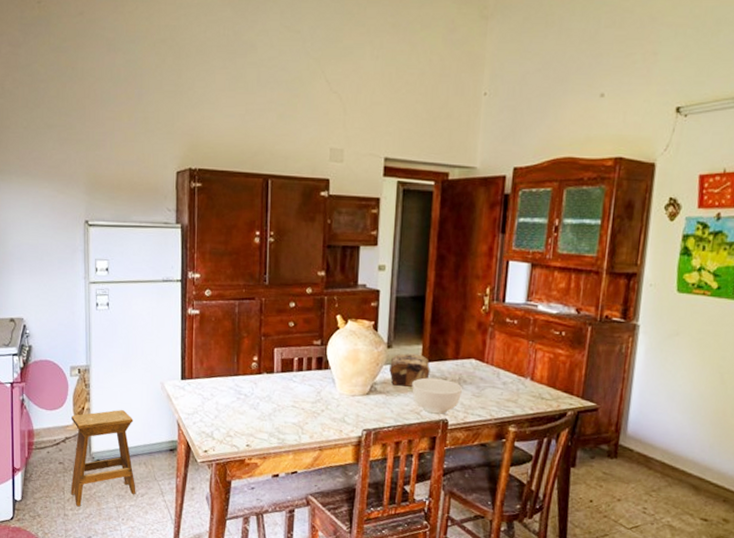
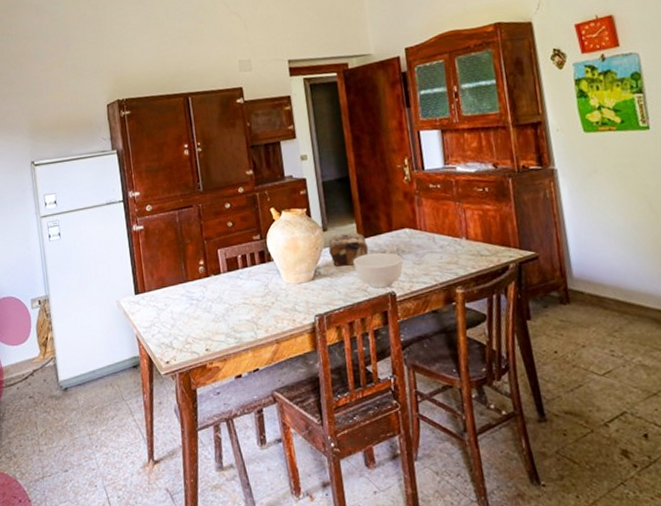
stool: present [70,410,136,507] -> none [37,334,106,440]

